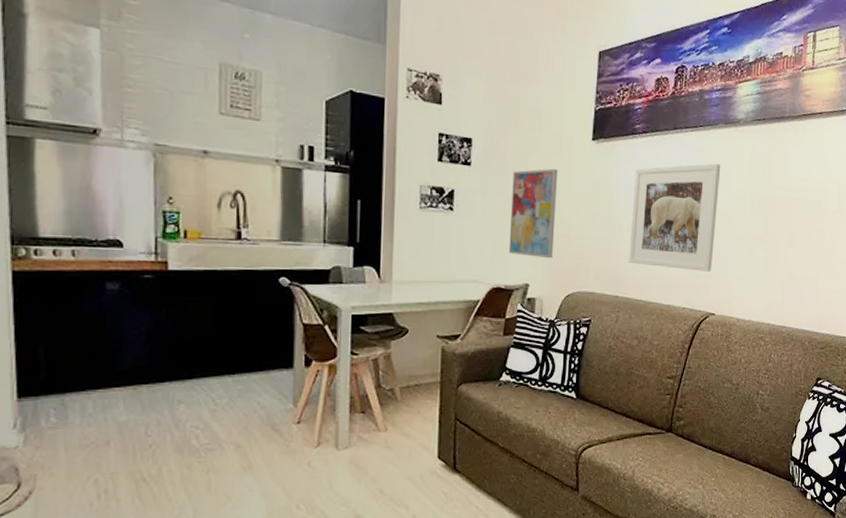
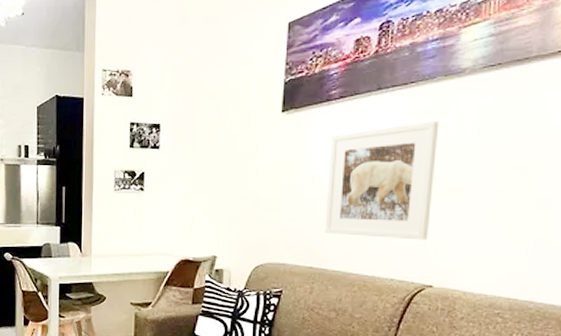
wall art: present [508,168,559,259] -> none [196,144,246,232]

